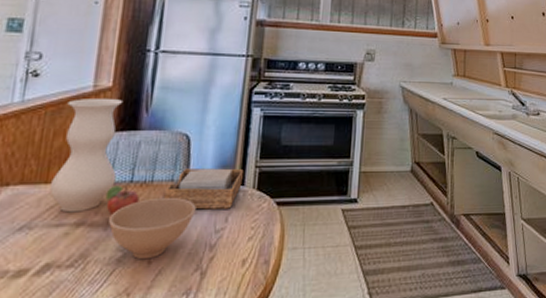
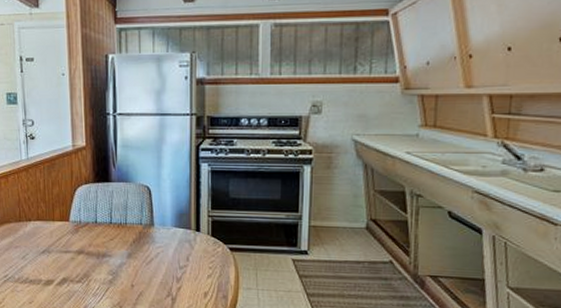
vase: present [49,97,124,213] -> none [56,155,100,244]
fruit: present [105,185,140,216] -> none [94,225,118,248]
bowl: present [109,197,196,260] -> none [99,237,162,284]
napkin holder: present [164,168,243,210] -> none [137,215,198,250]

